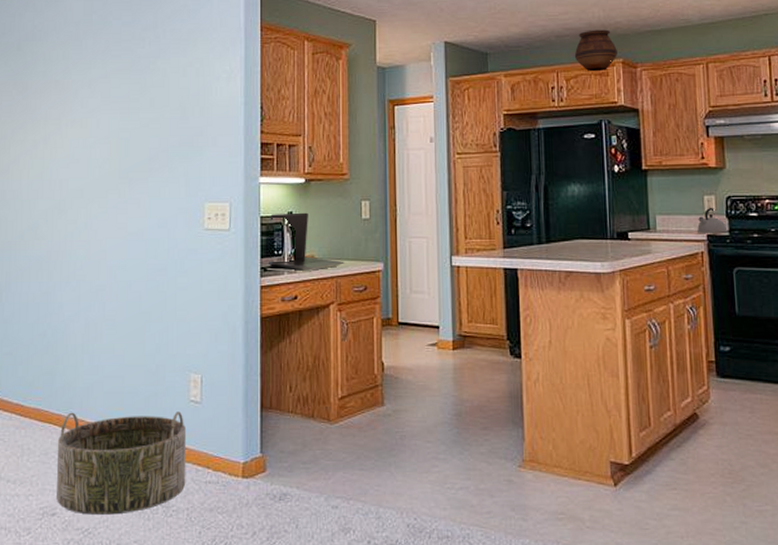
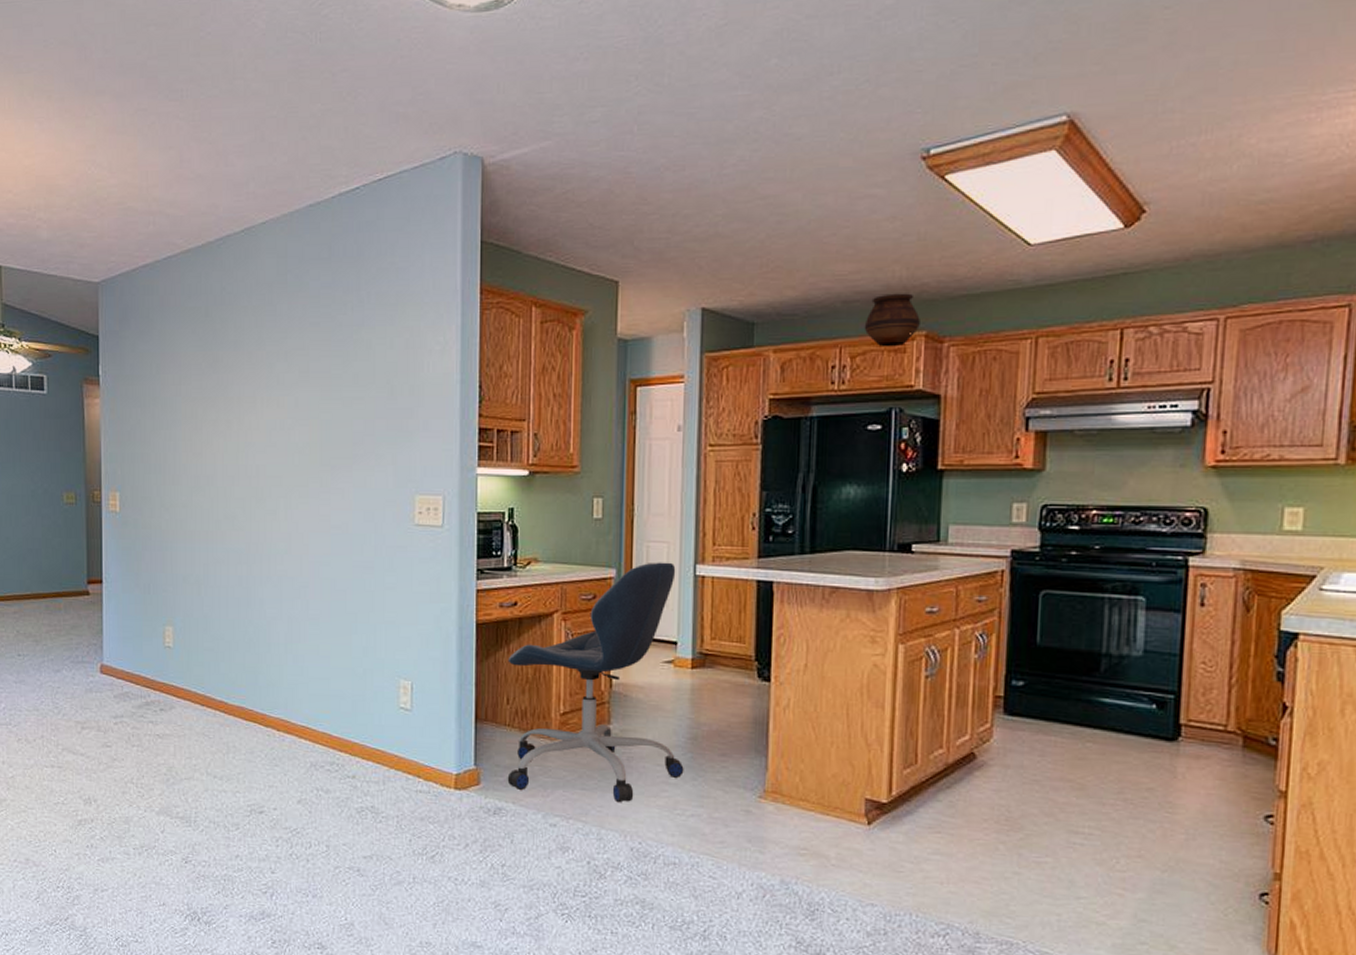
basket: present [56,412,187,515] -> none [263,712,396,817]
laptop computer: present [266,212,344,271] -> none [483,509,572,575]
office chair: none [290,255,451,481] -> present [507,562,684,803]
kettle: present [696,207,728,234] -> none [998,517,1039,550]

